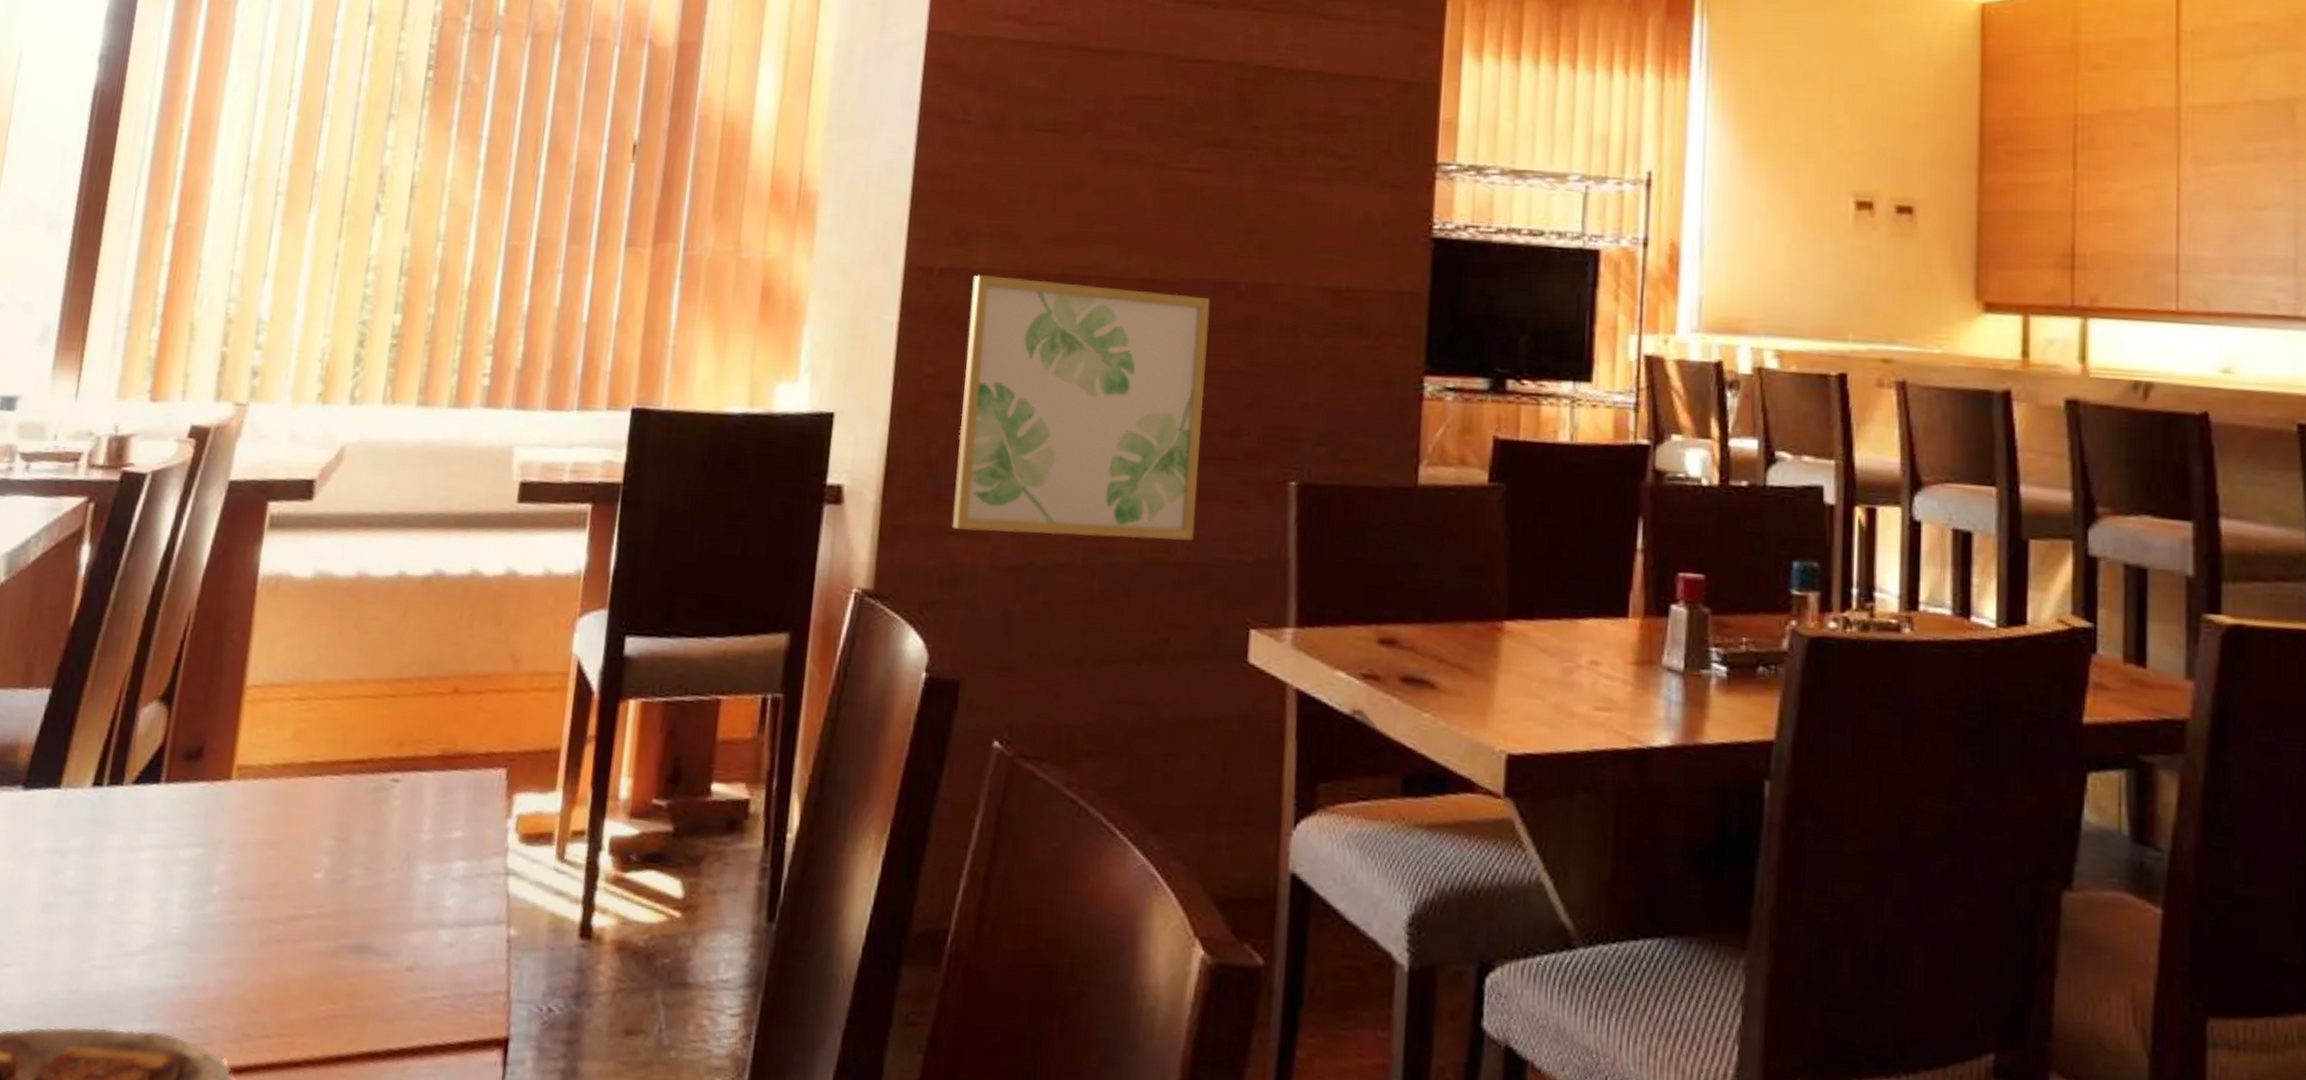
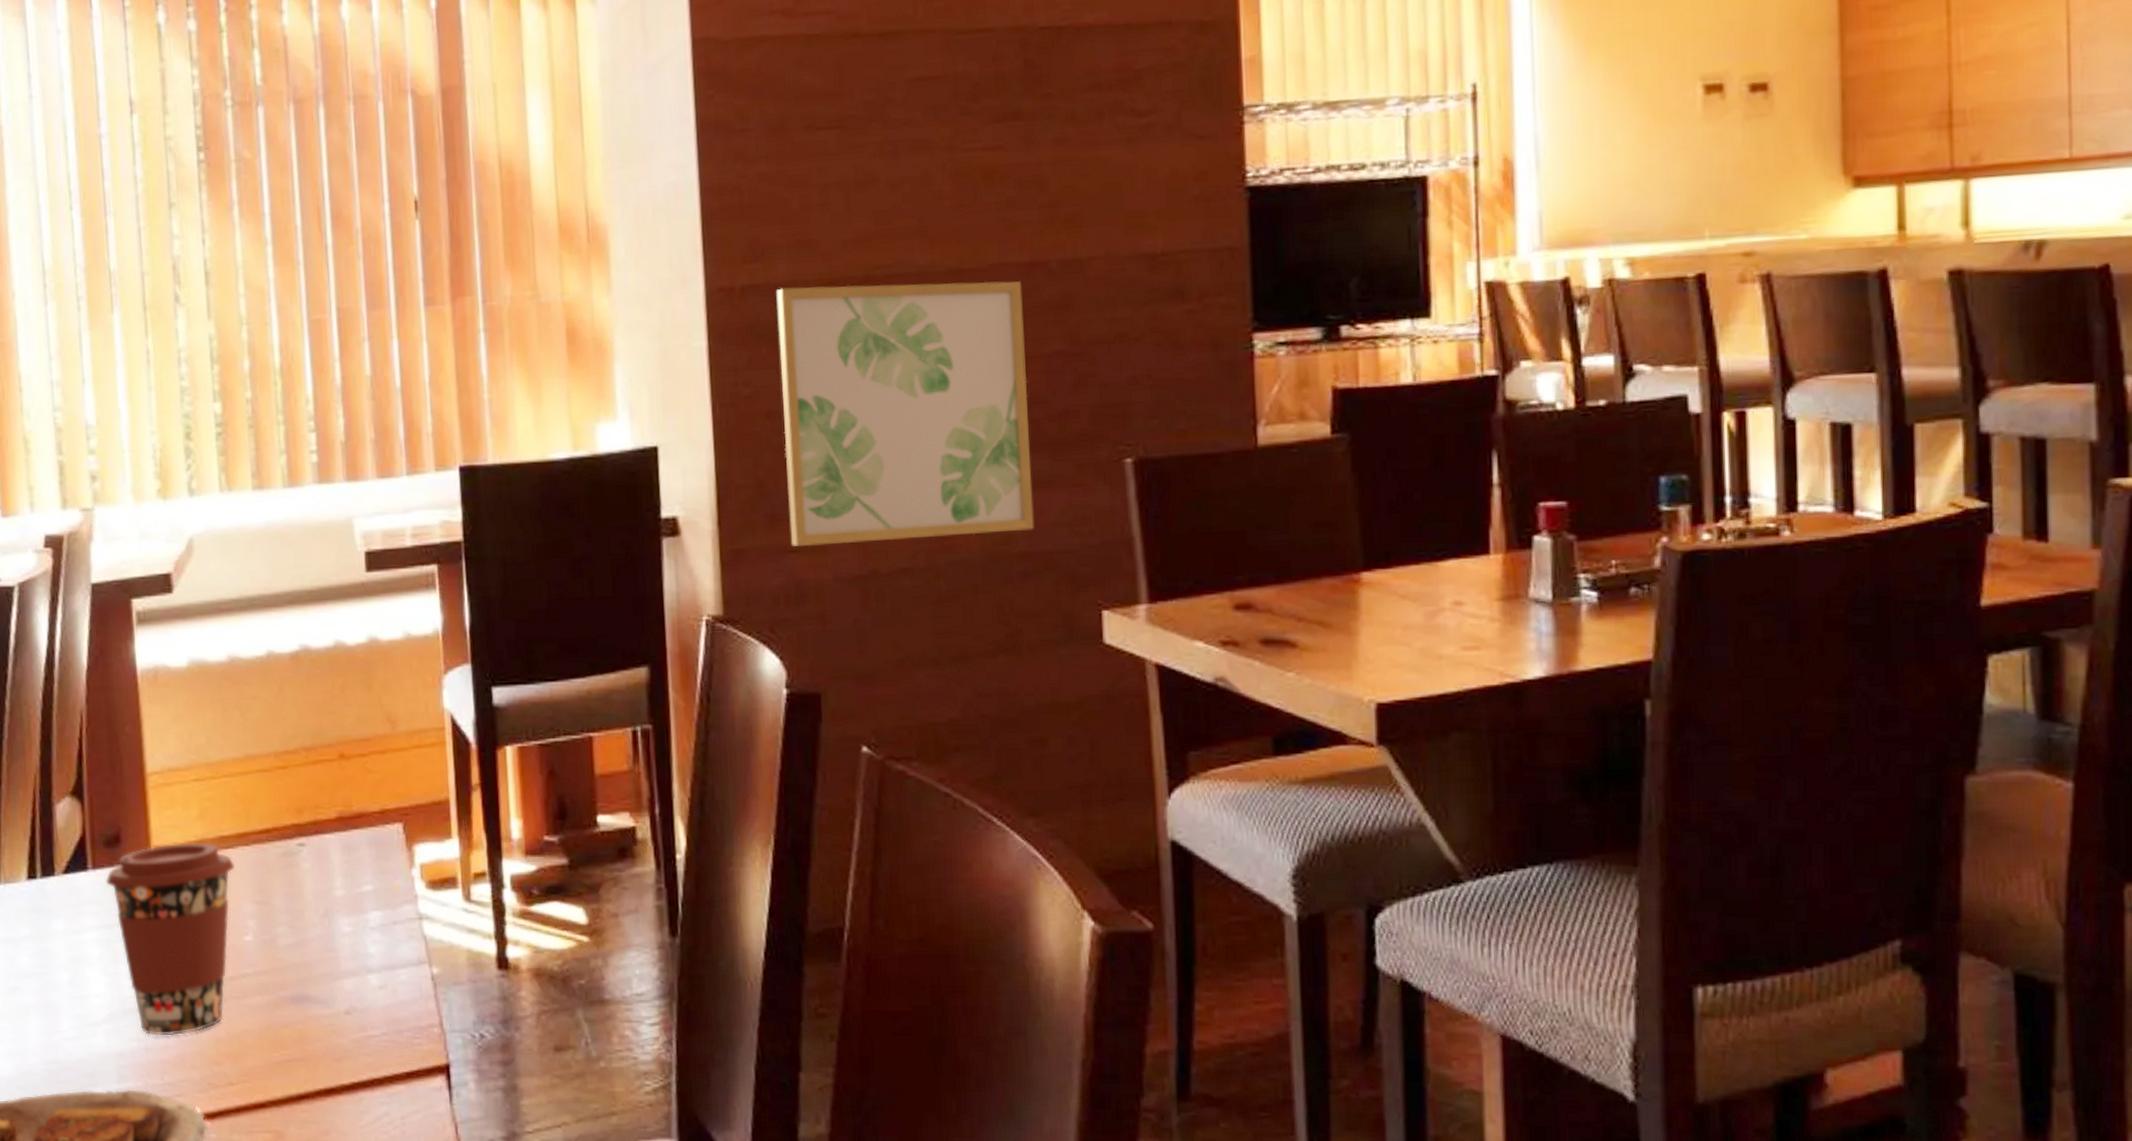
coffee cup: none [176,764,320,976] -> present [105,843,234,1036]

